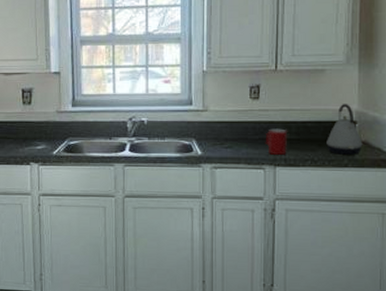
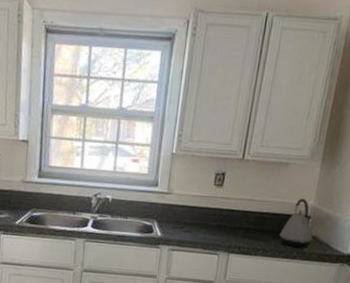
cup: present [265,128,288,155] -> none [222,216,246,243]

